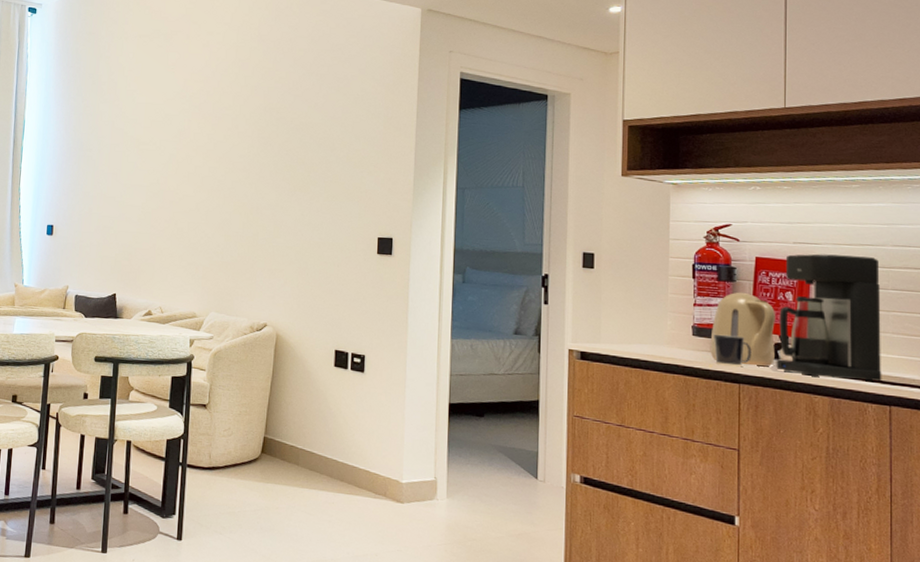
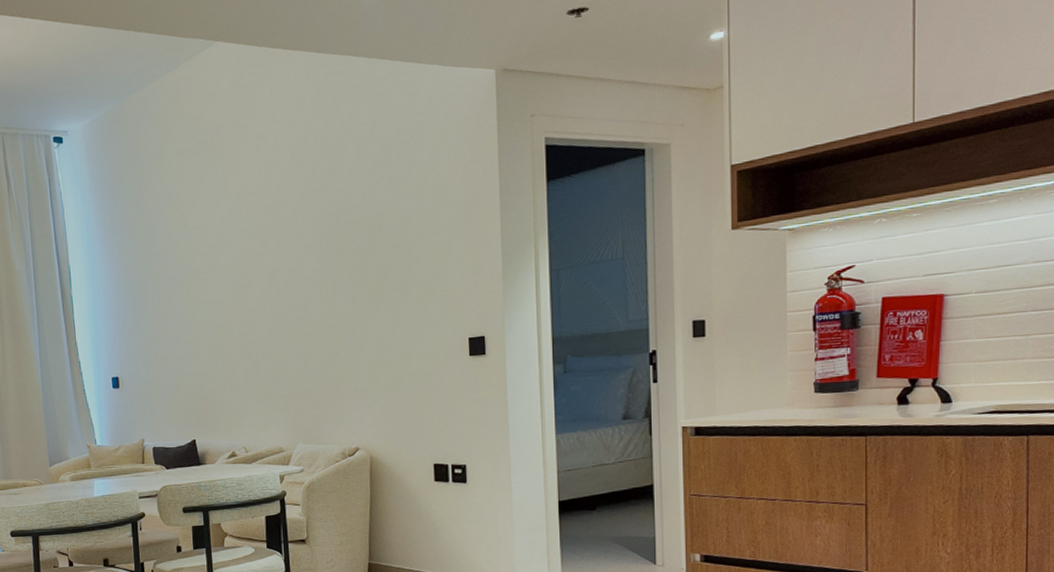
kettle: present [710,292,775,367] -> none [834,337,904,416]
mug: present [714,334,752,367] -> none [838,385,879,420]
coffee maker: present [776,253,882,382] -> none [905,278,1020,417]

